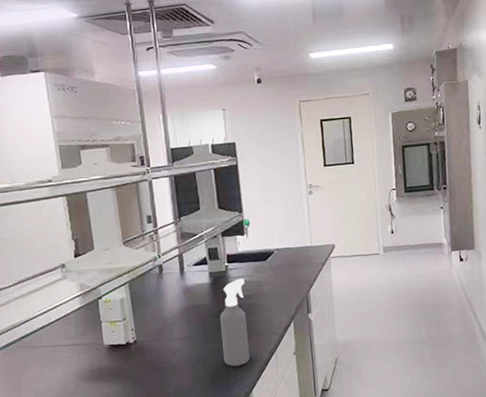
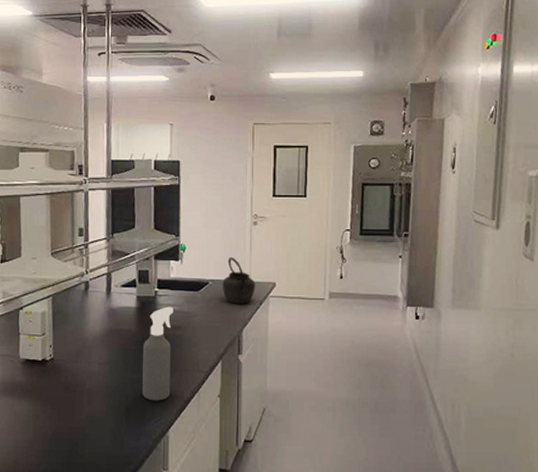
kettle: none [286,225,317,269] -> present [222,257,255,304]

